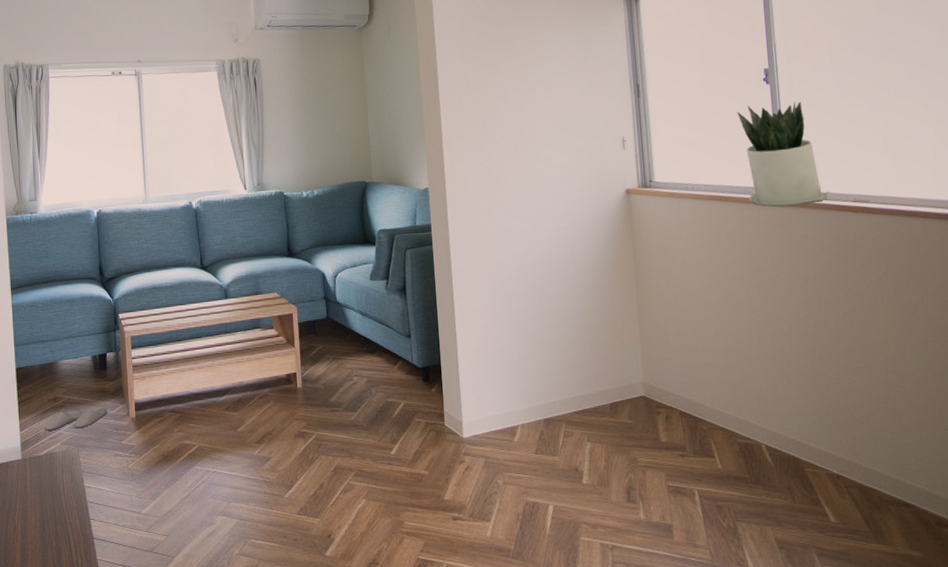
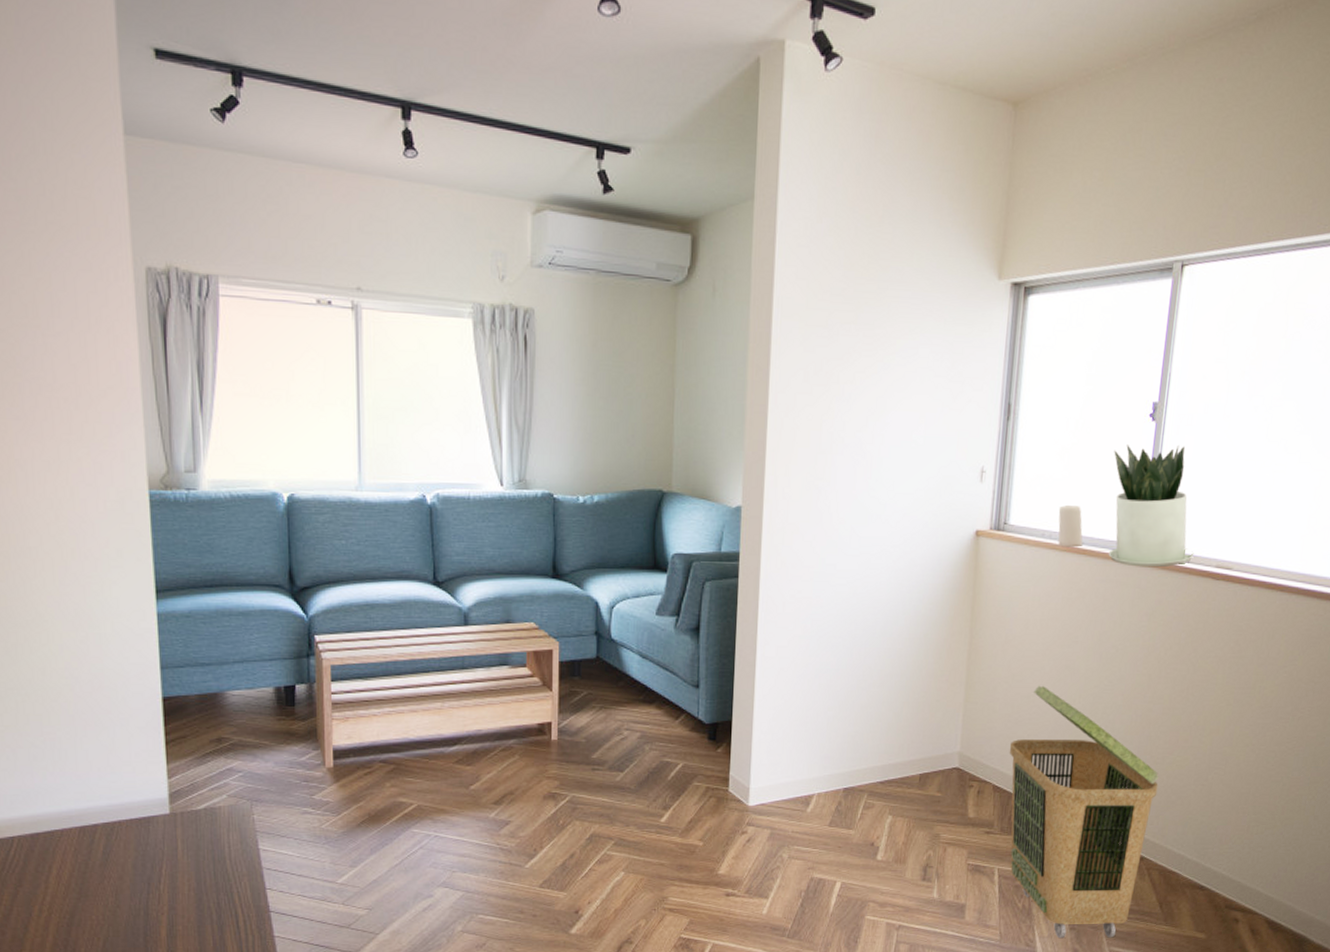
slippers: present [44,407,108,431] -> none [203,753,295,779]
laundry basket: none [688,318,841,558] -> present [1009,685,1159,939]
candle: none [696,160,724,196] -> present [1058,504,1083,548]

